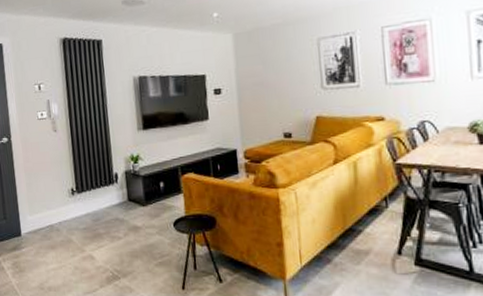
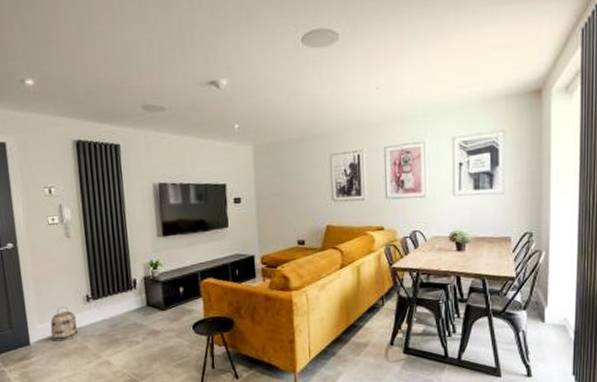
basket: none [39,199,65,233] -> present [50,307,79,342]

